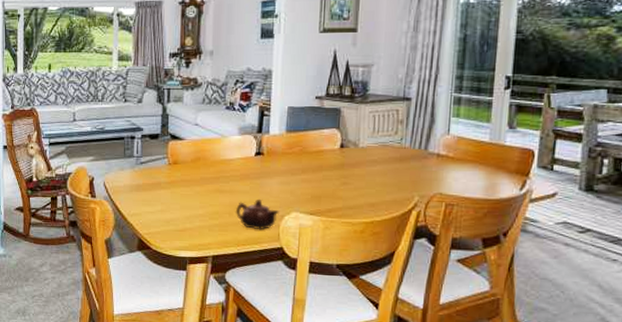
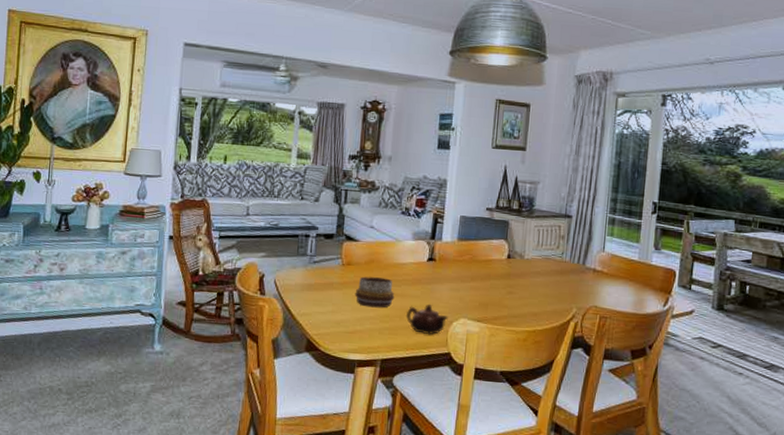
decorative bowl: none [183,174,223,205] -> present [355,276,395,308]

